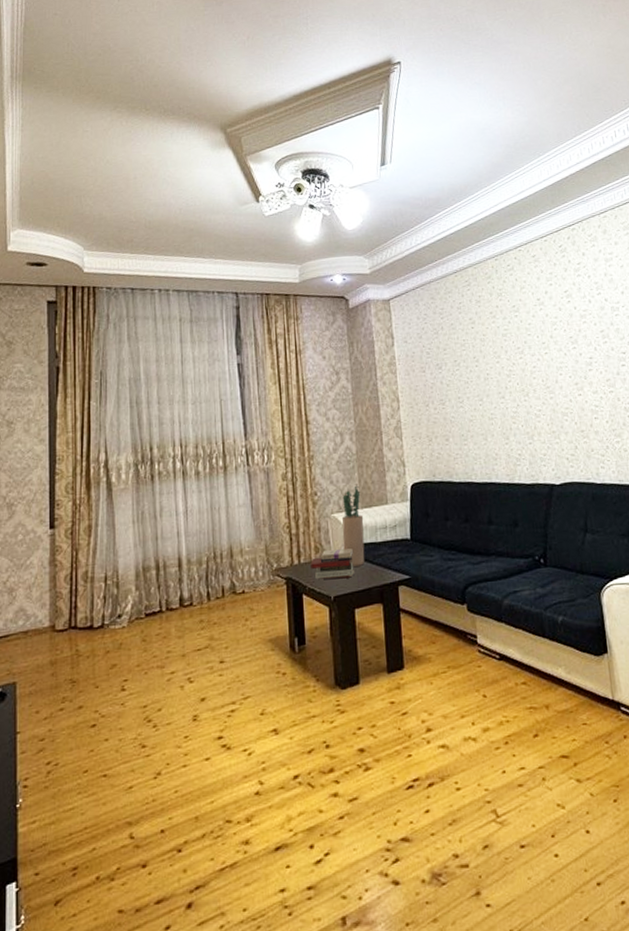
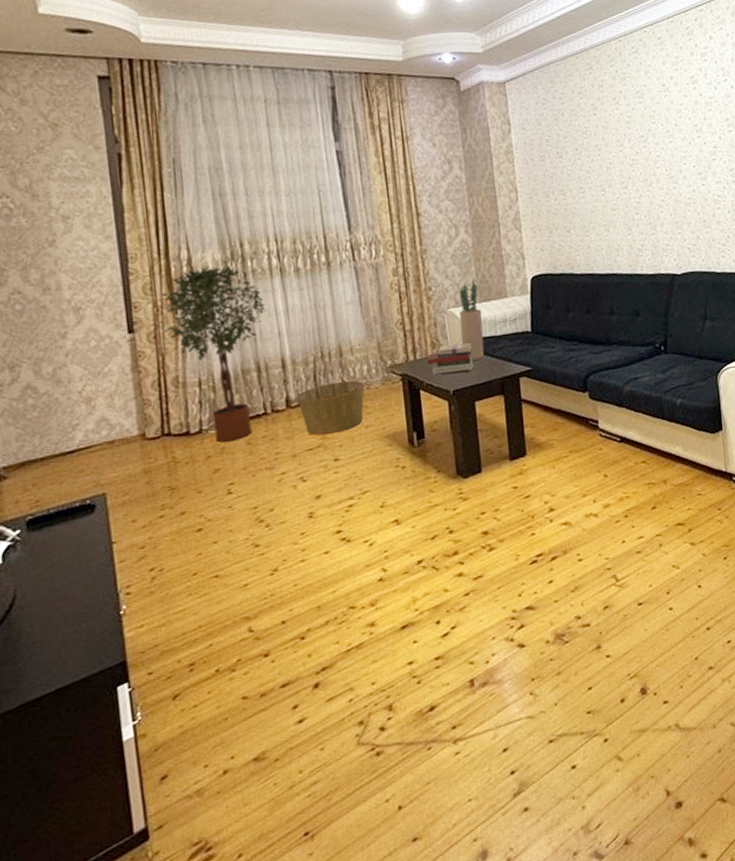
potted tree: none [80,468,167,638] -> present [161,266,266,443]
basket: none [189,582,251,636] -> present [296,380,365,436]

